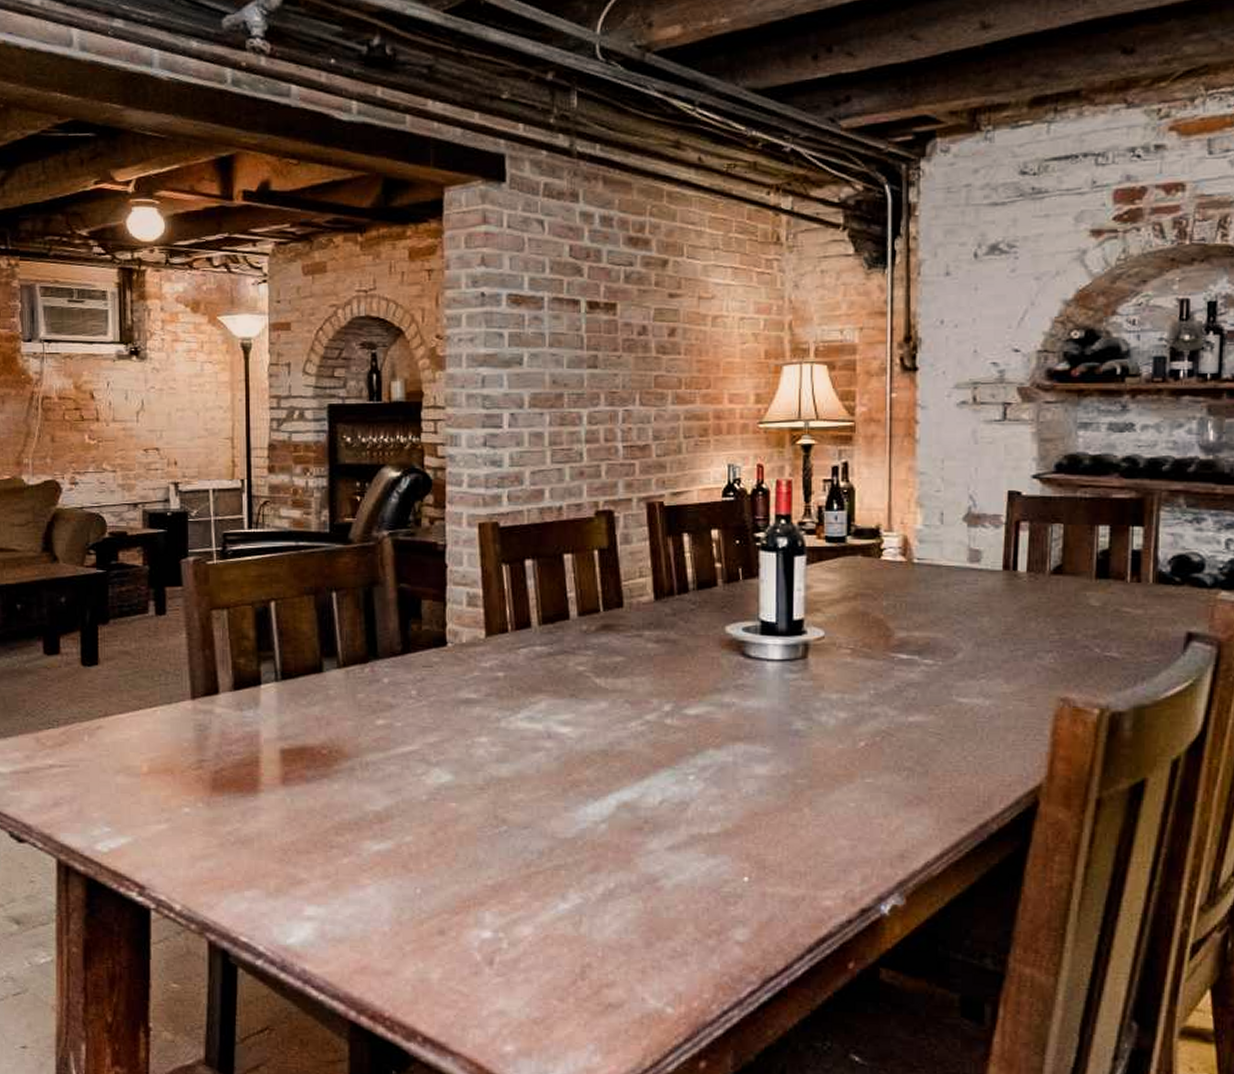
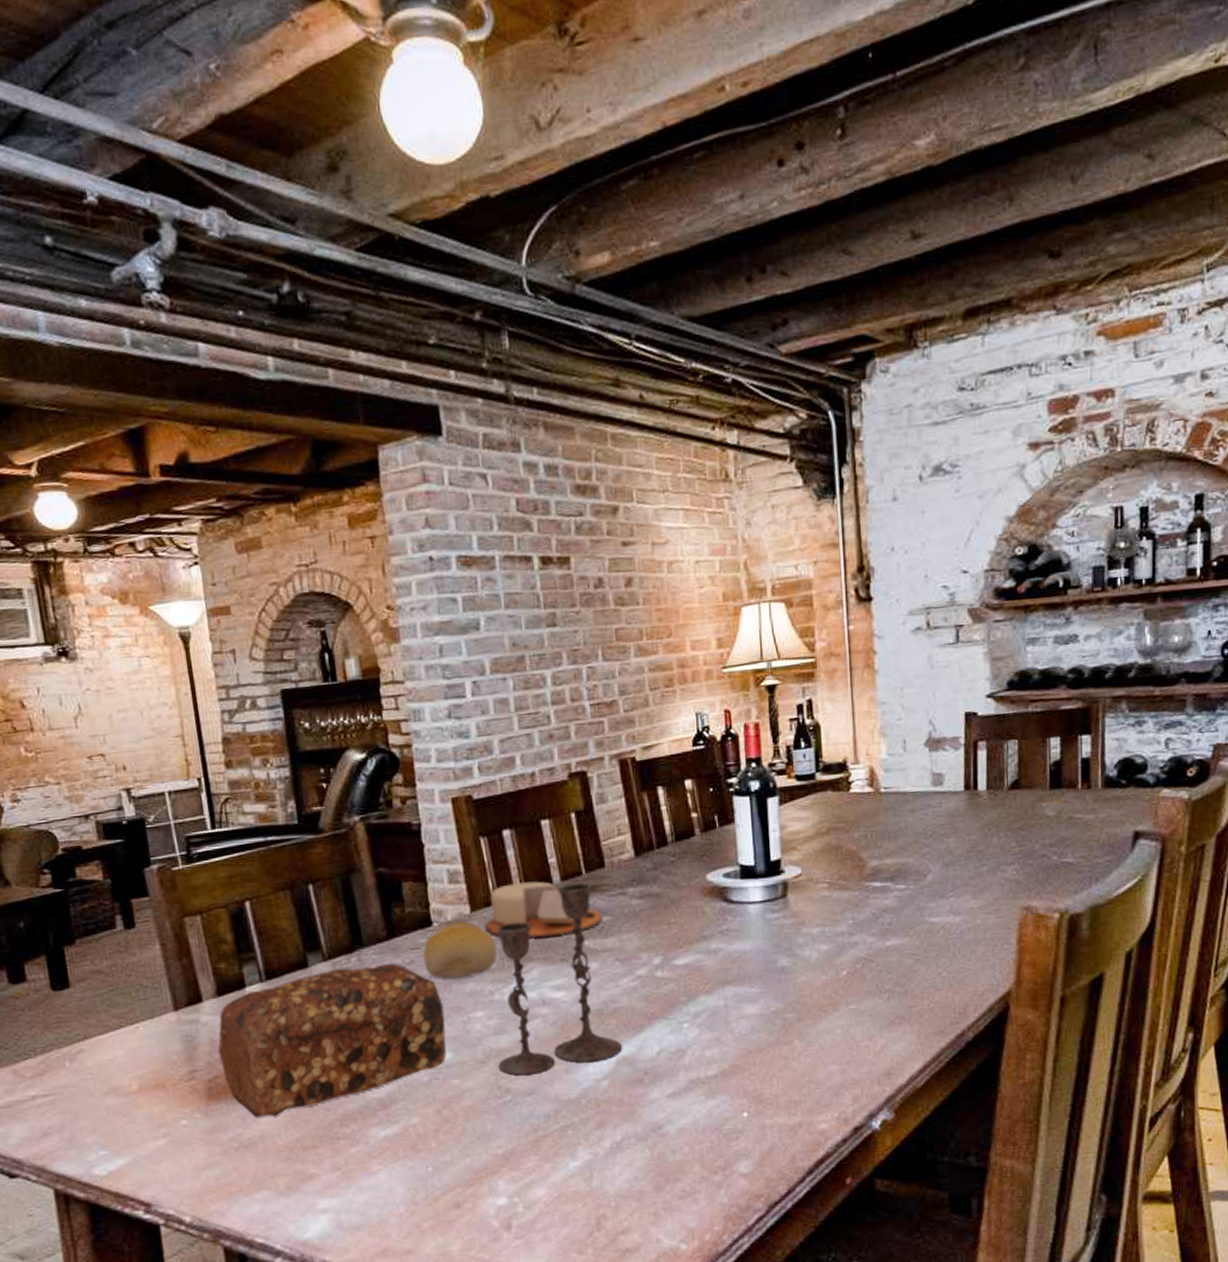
bread loaf: none [227,677,449,816] -> present [218,963,447,1118]
bread roll: none [434,645,508,700] -> present [423,921,497,979]
candlestick: none [497,619,624,807] -> present [496,883,622,1075]
cheese: none [498,613,615,671] -> present [485,881,602,939]

